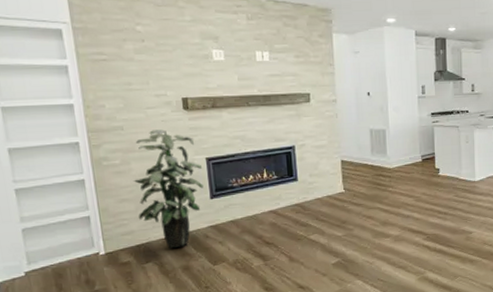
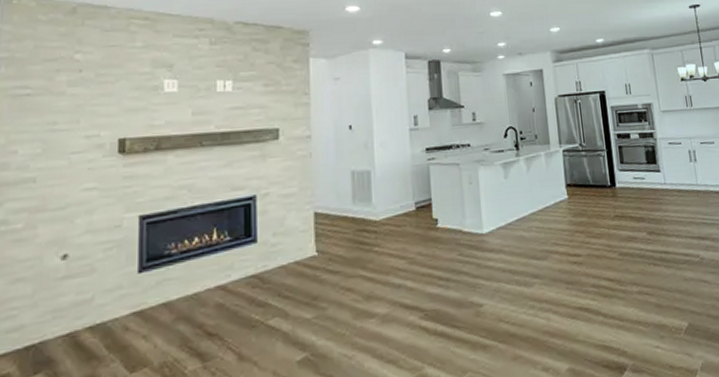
indoor plant: present [133,129,204,249] -> none [35,180,132,351]

